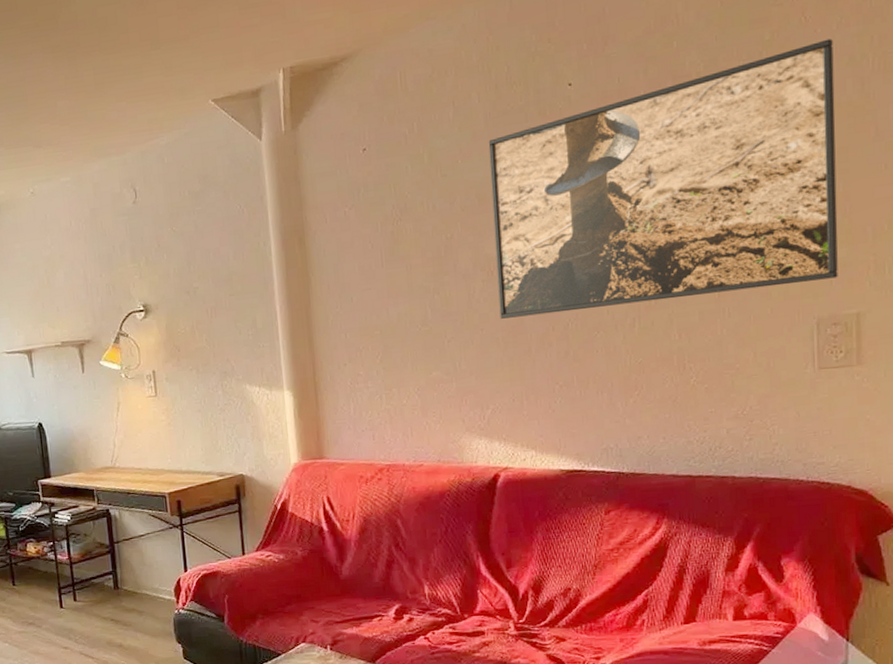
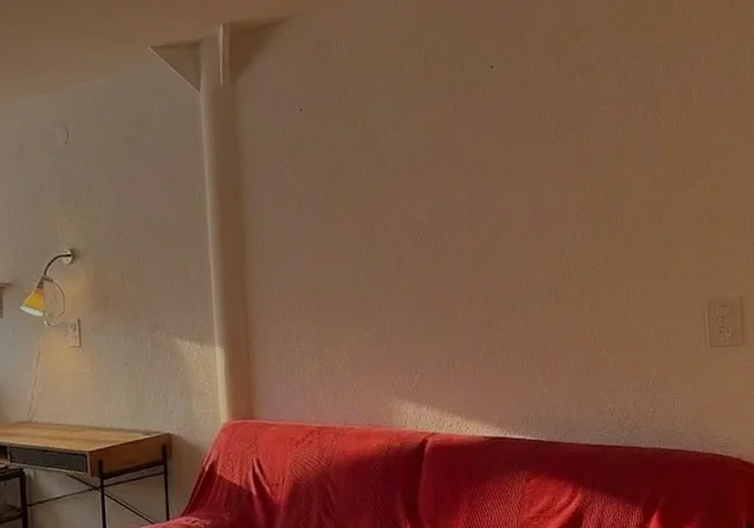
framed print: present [488,38,838,319] -> none [418,49,724,285]

